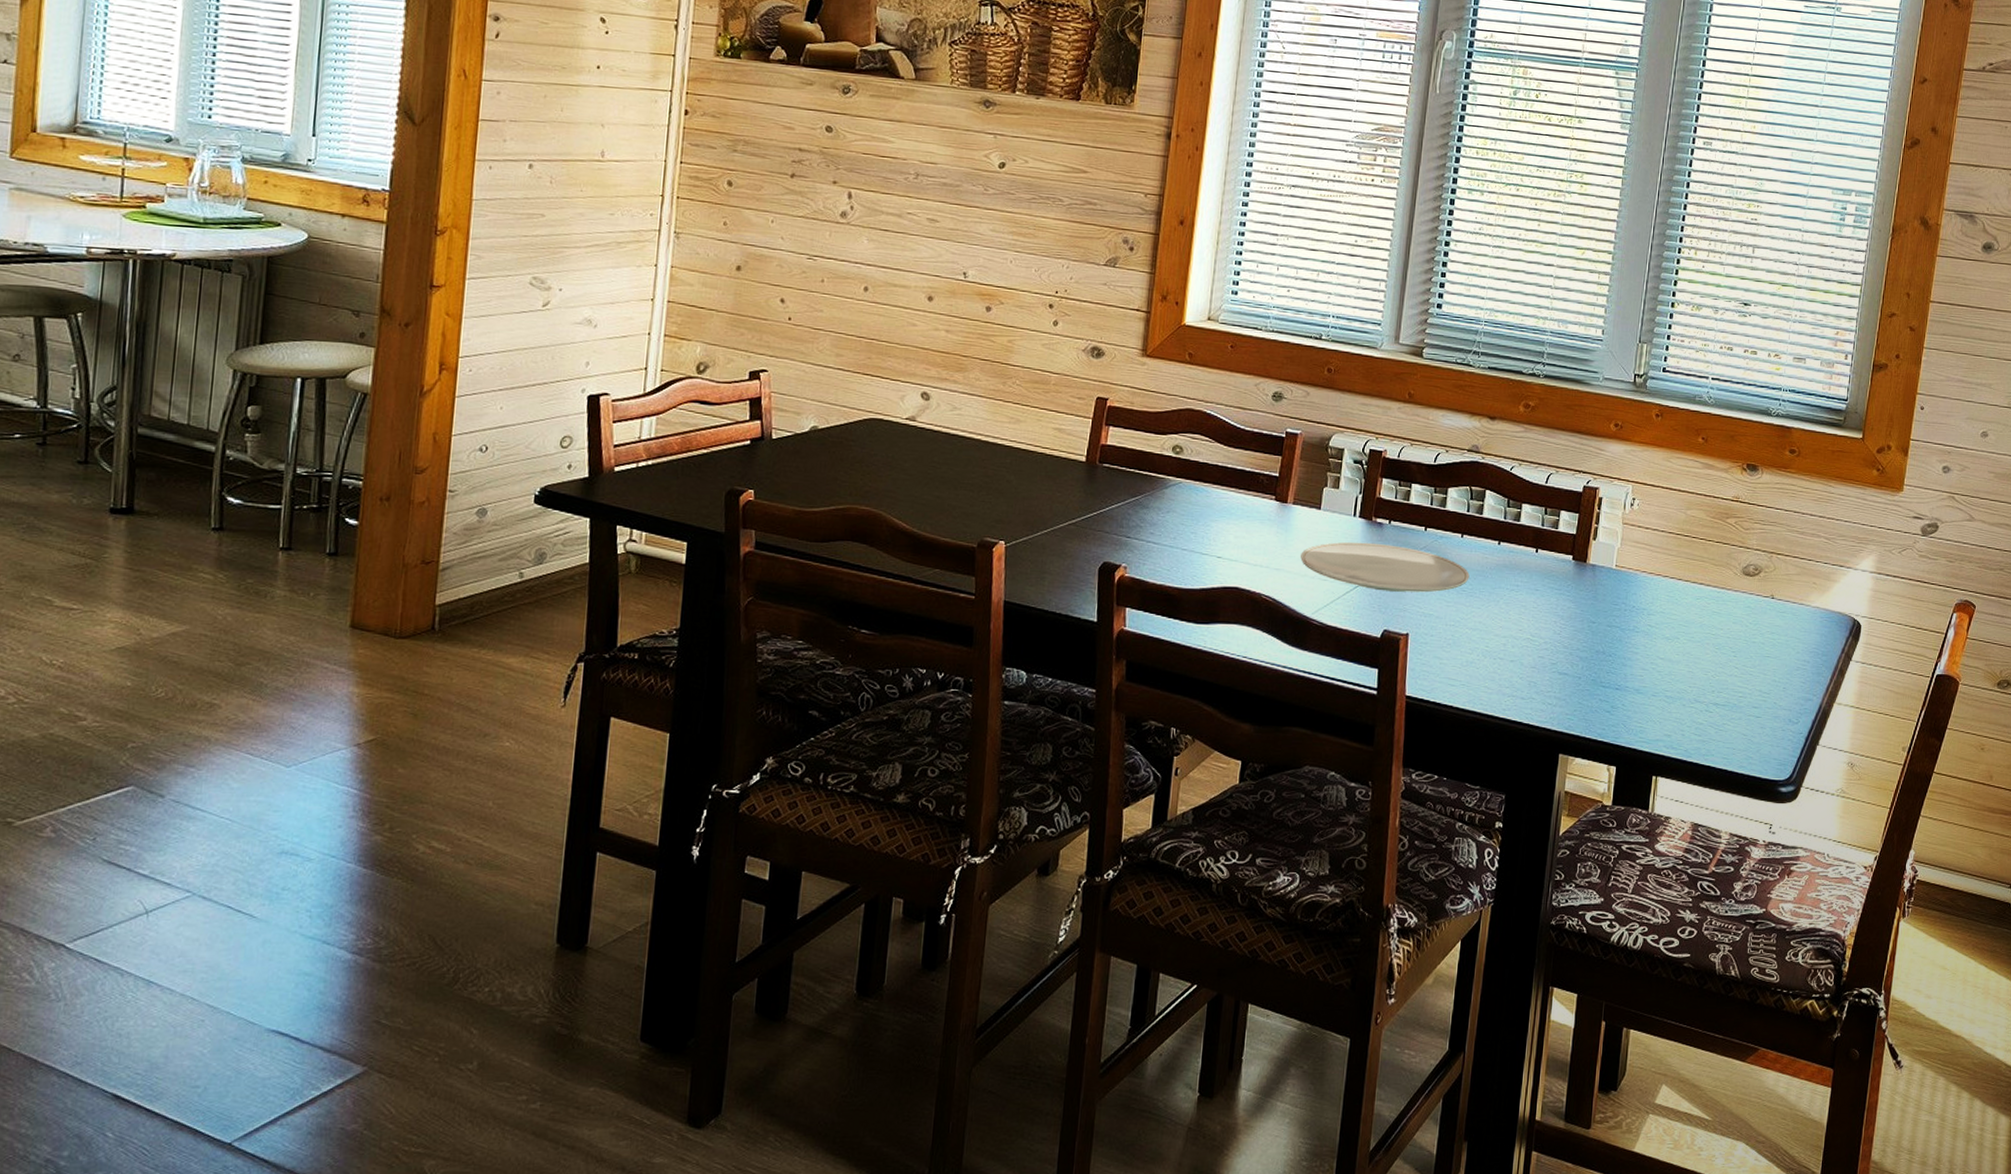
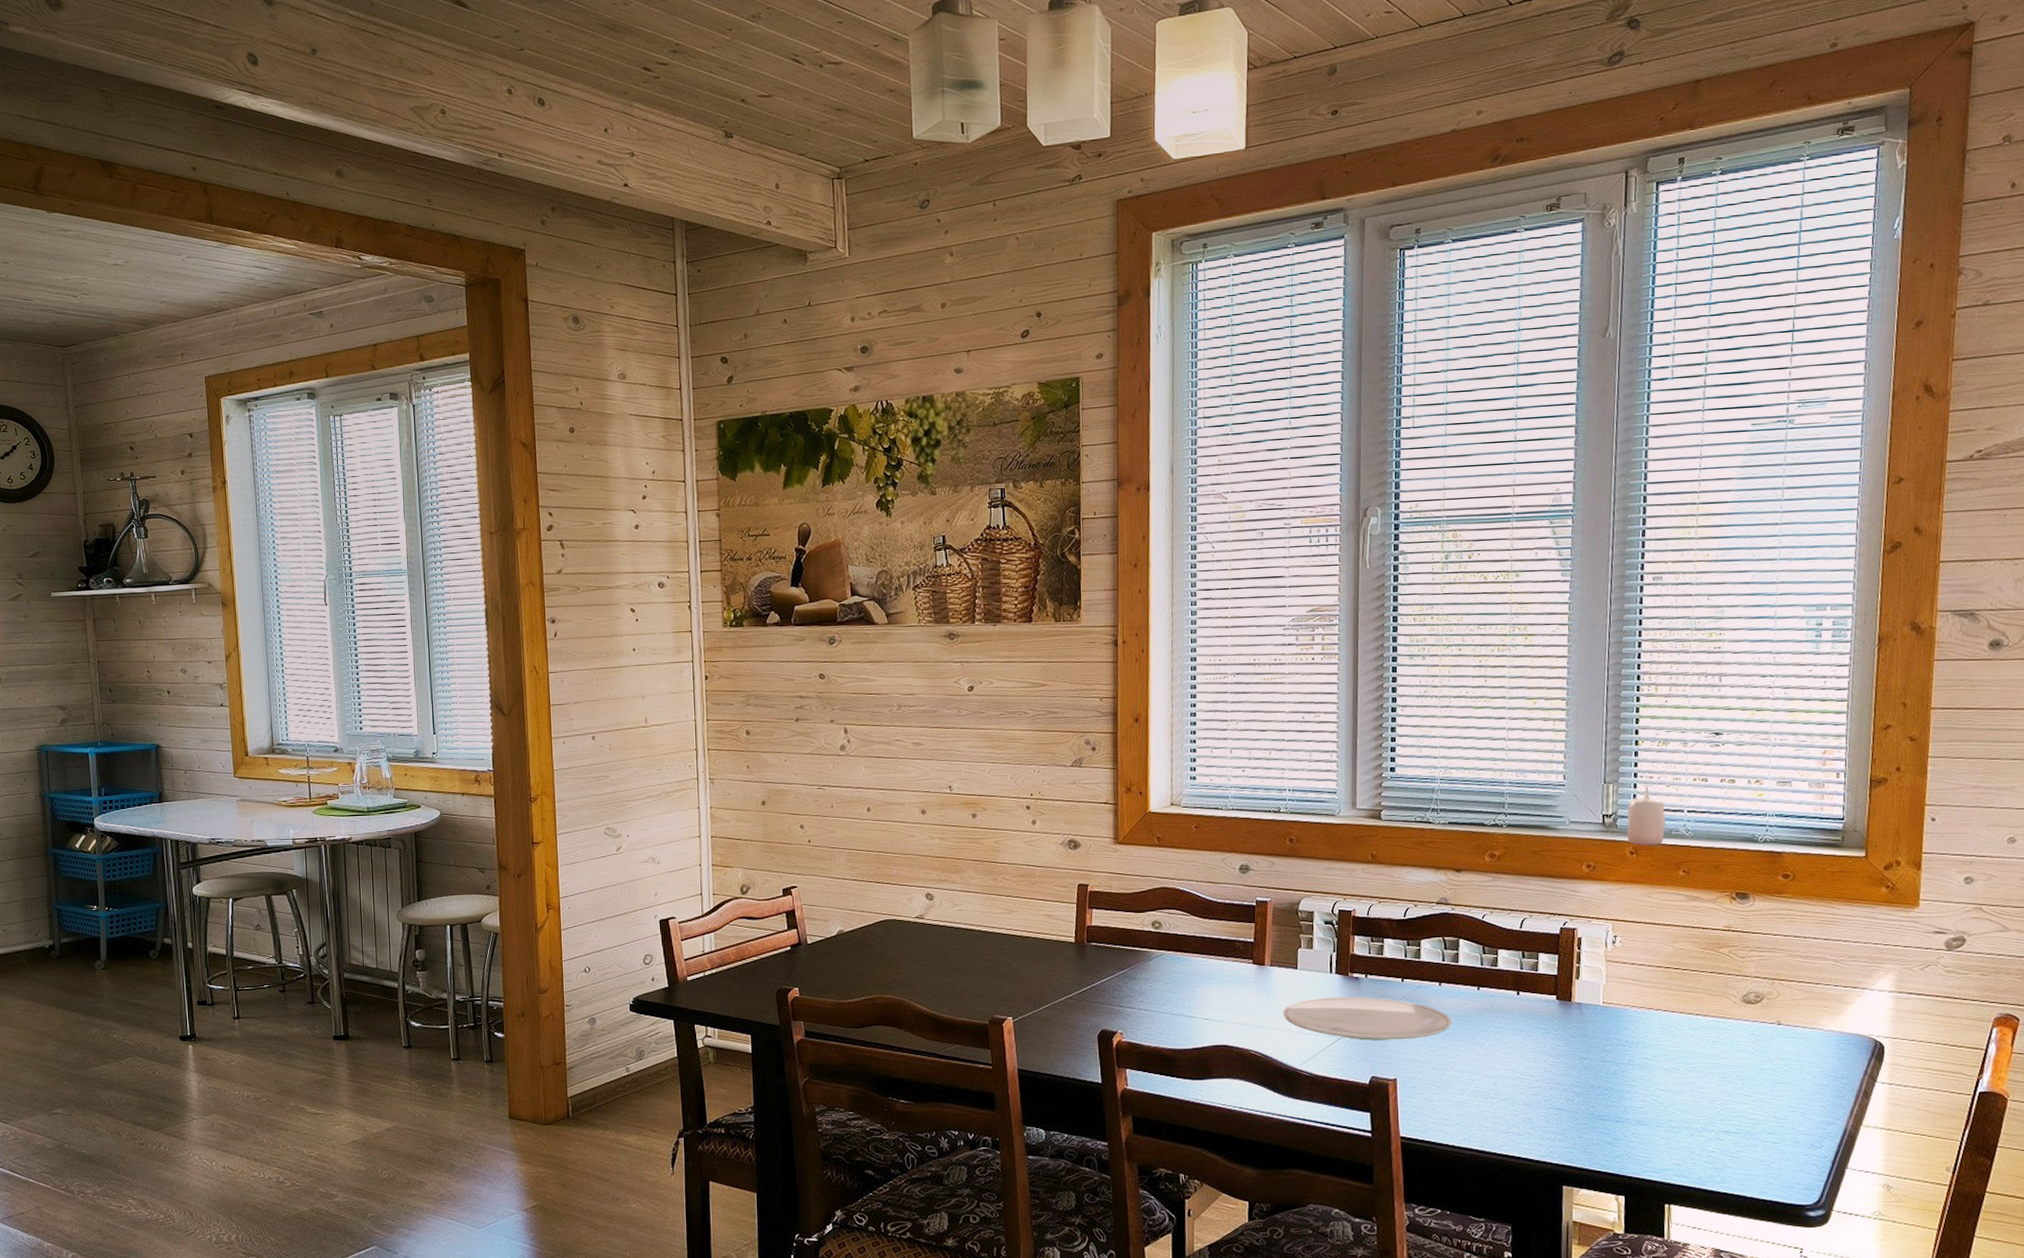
candle: none [1654,347,1692,410] -> present [1627,784,1665,846]

